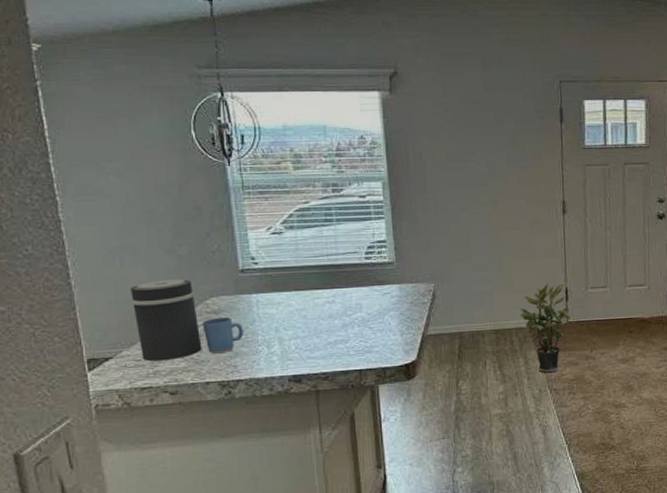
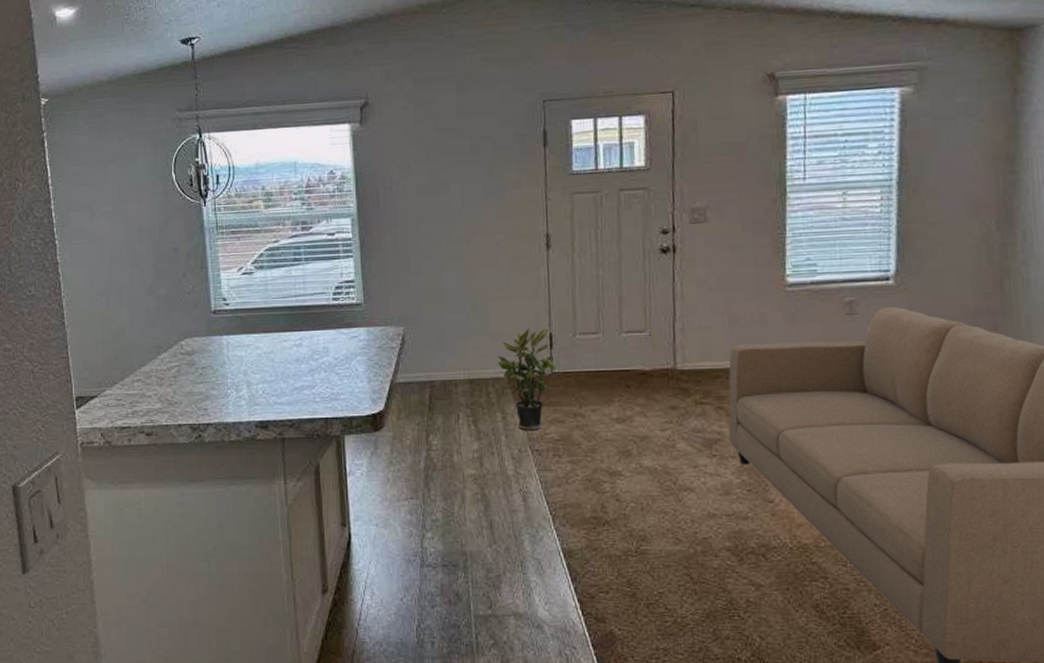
cylinder: present [131,279,202,362] -> none [115,320,176,401]
mug: present [202,316,243,354] -> none [177,358,214,396]

